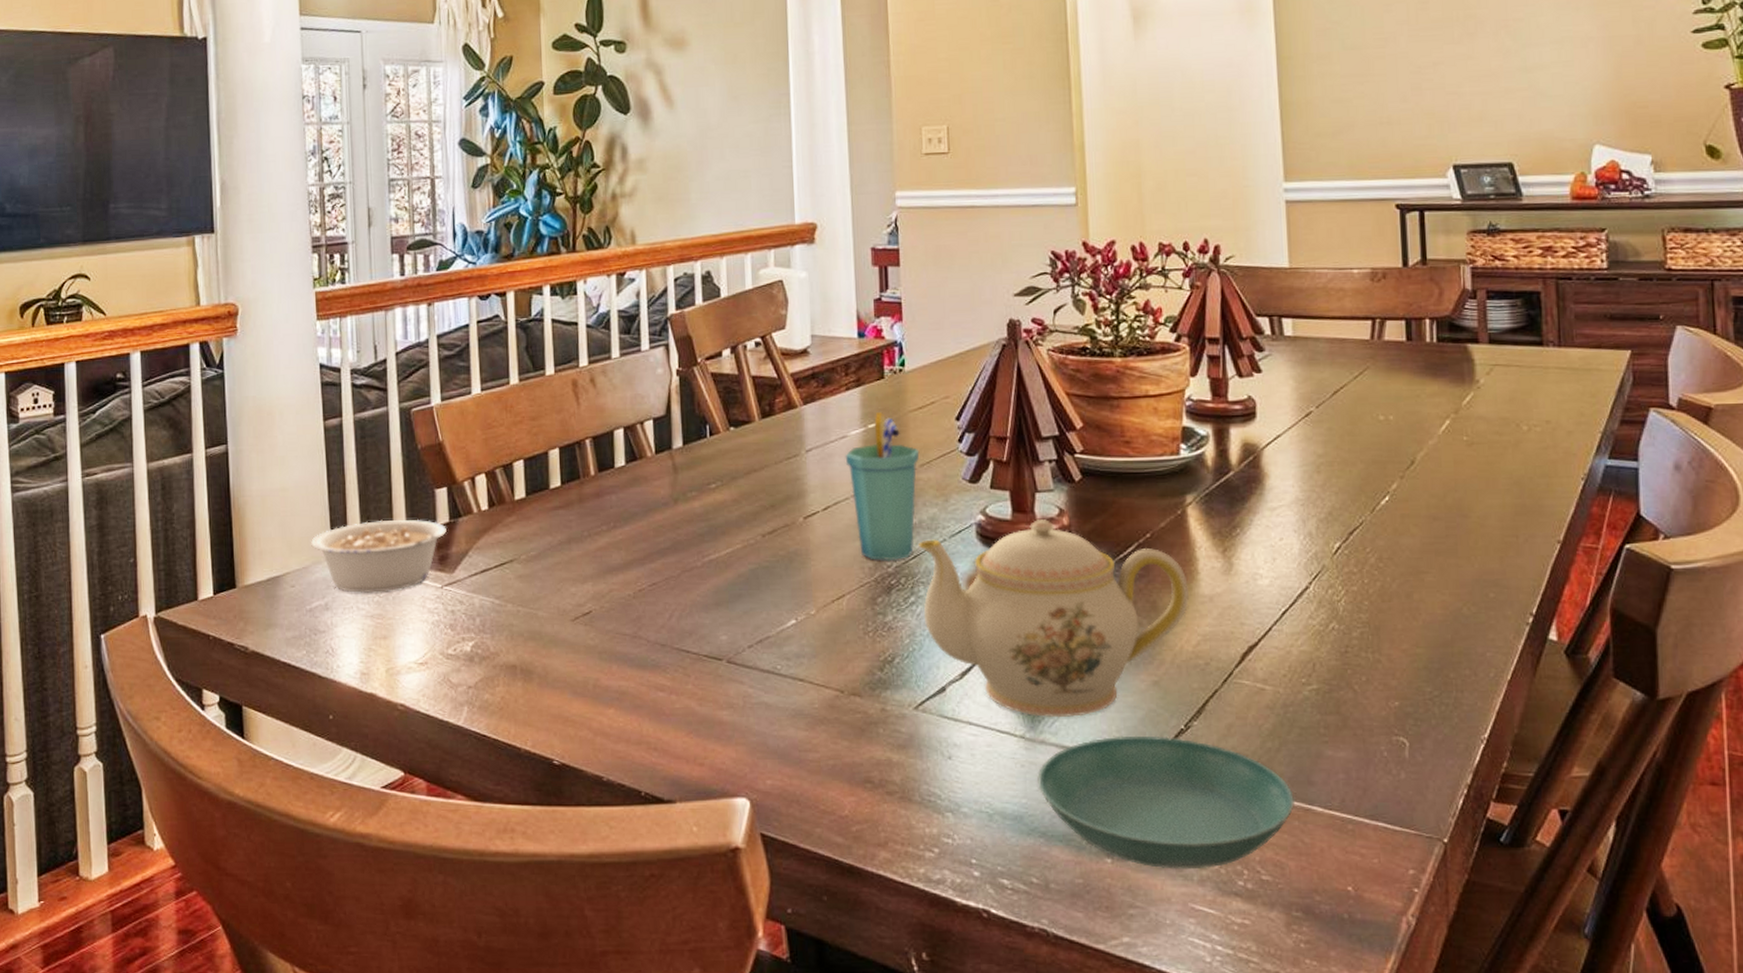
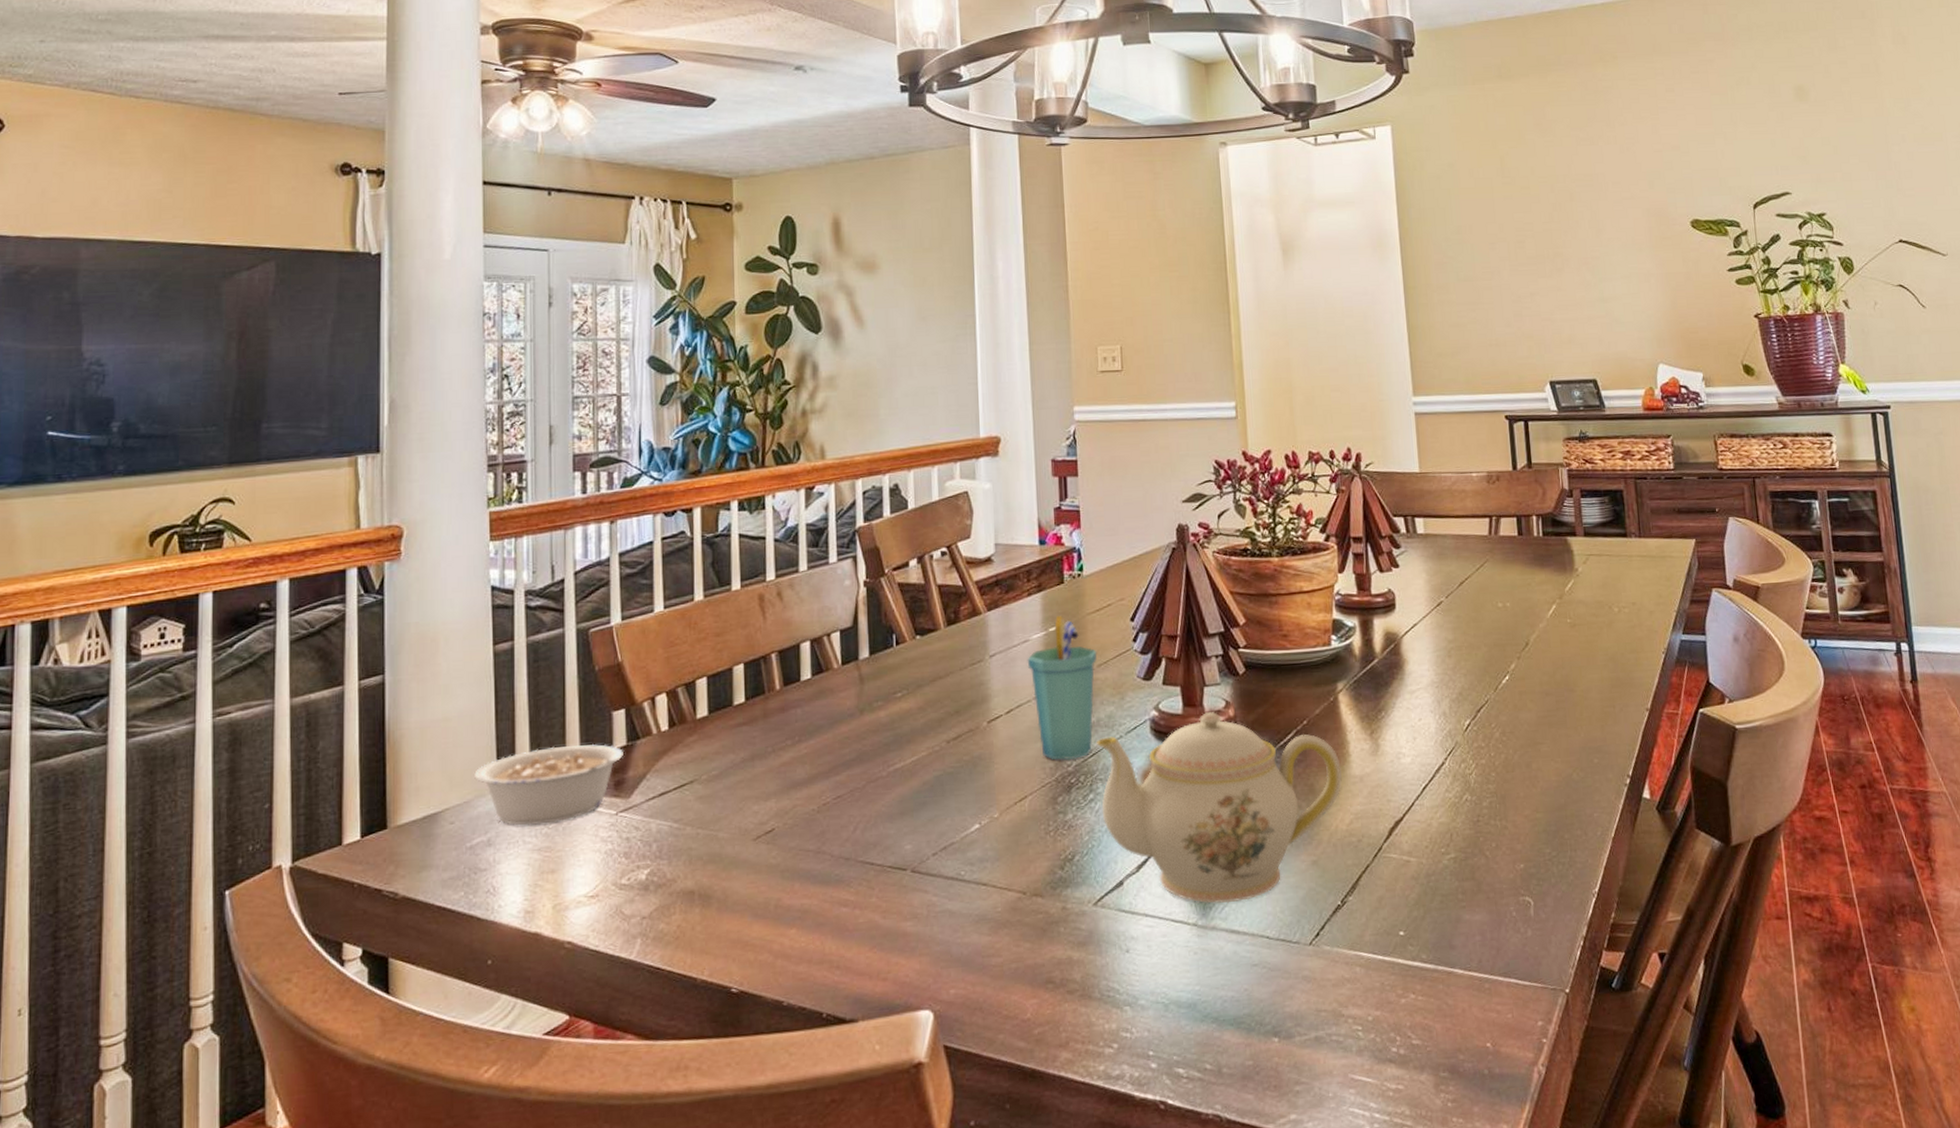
saucer: present [1037,735,1295,870] -> none [1209,913,1439,1042]

